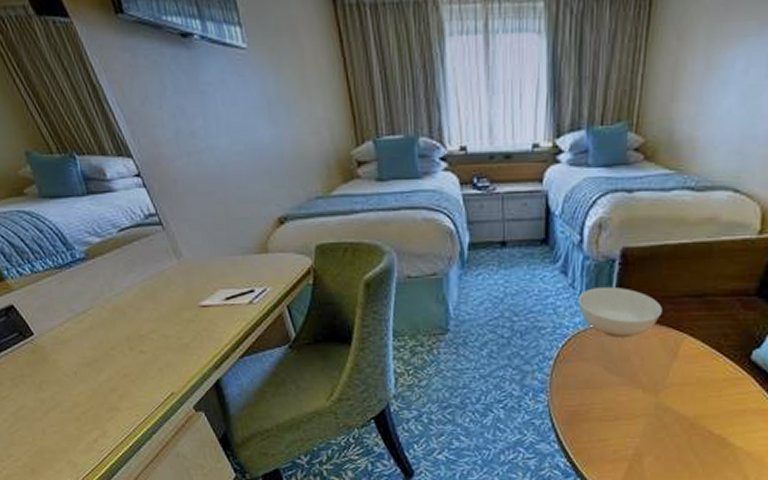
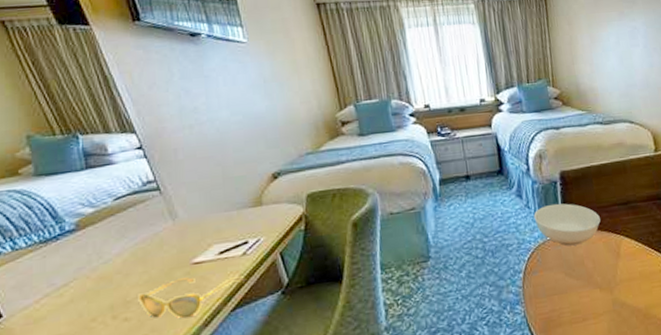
sunglasses: none [151,320,254,359] -> present [138,277,247,319]

